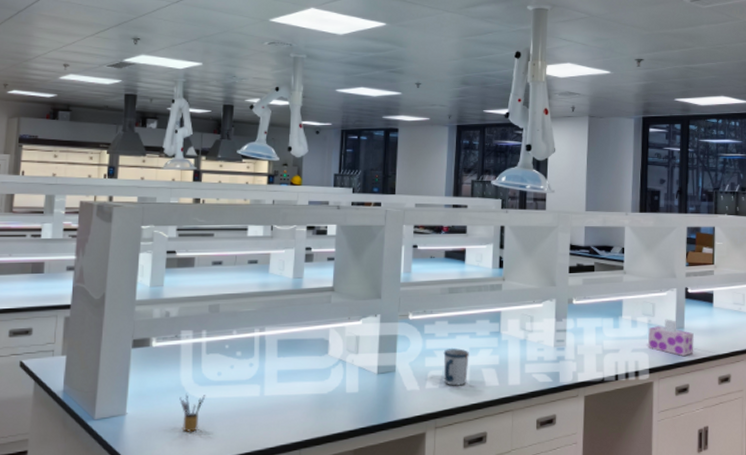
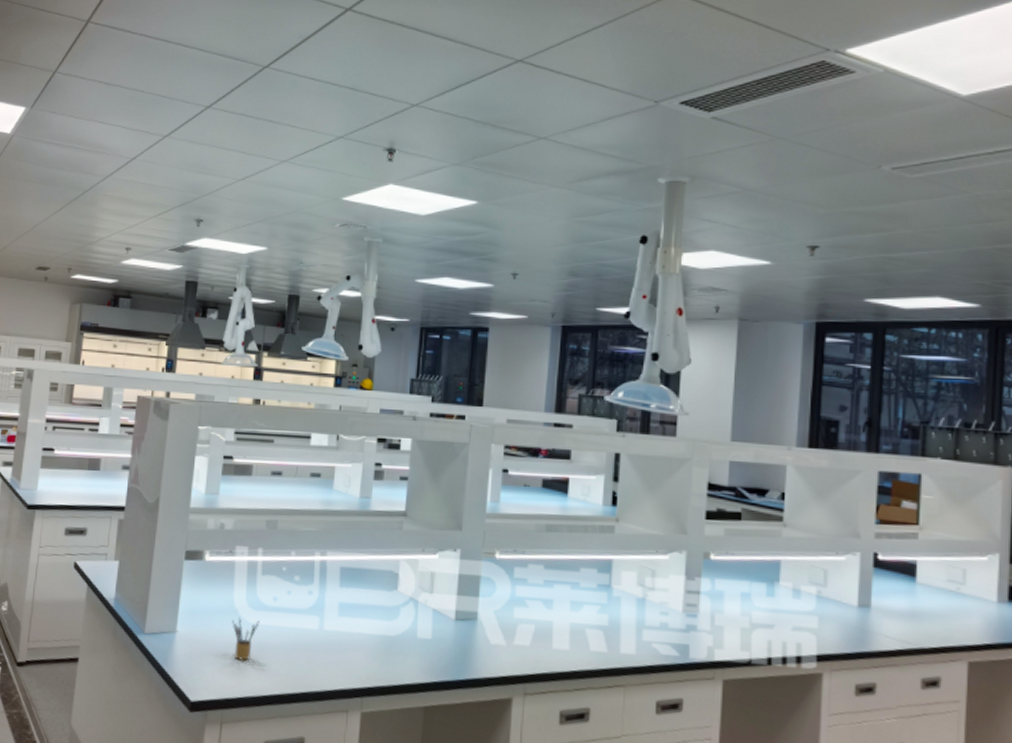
mug: present [443,348,469,386] -> none [536,599,570,647]
tissue box: present [647,319,694,357] -> none [815,592,885,645]

